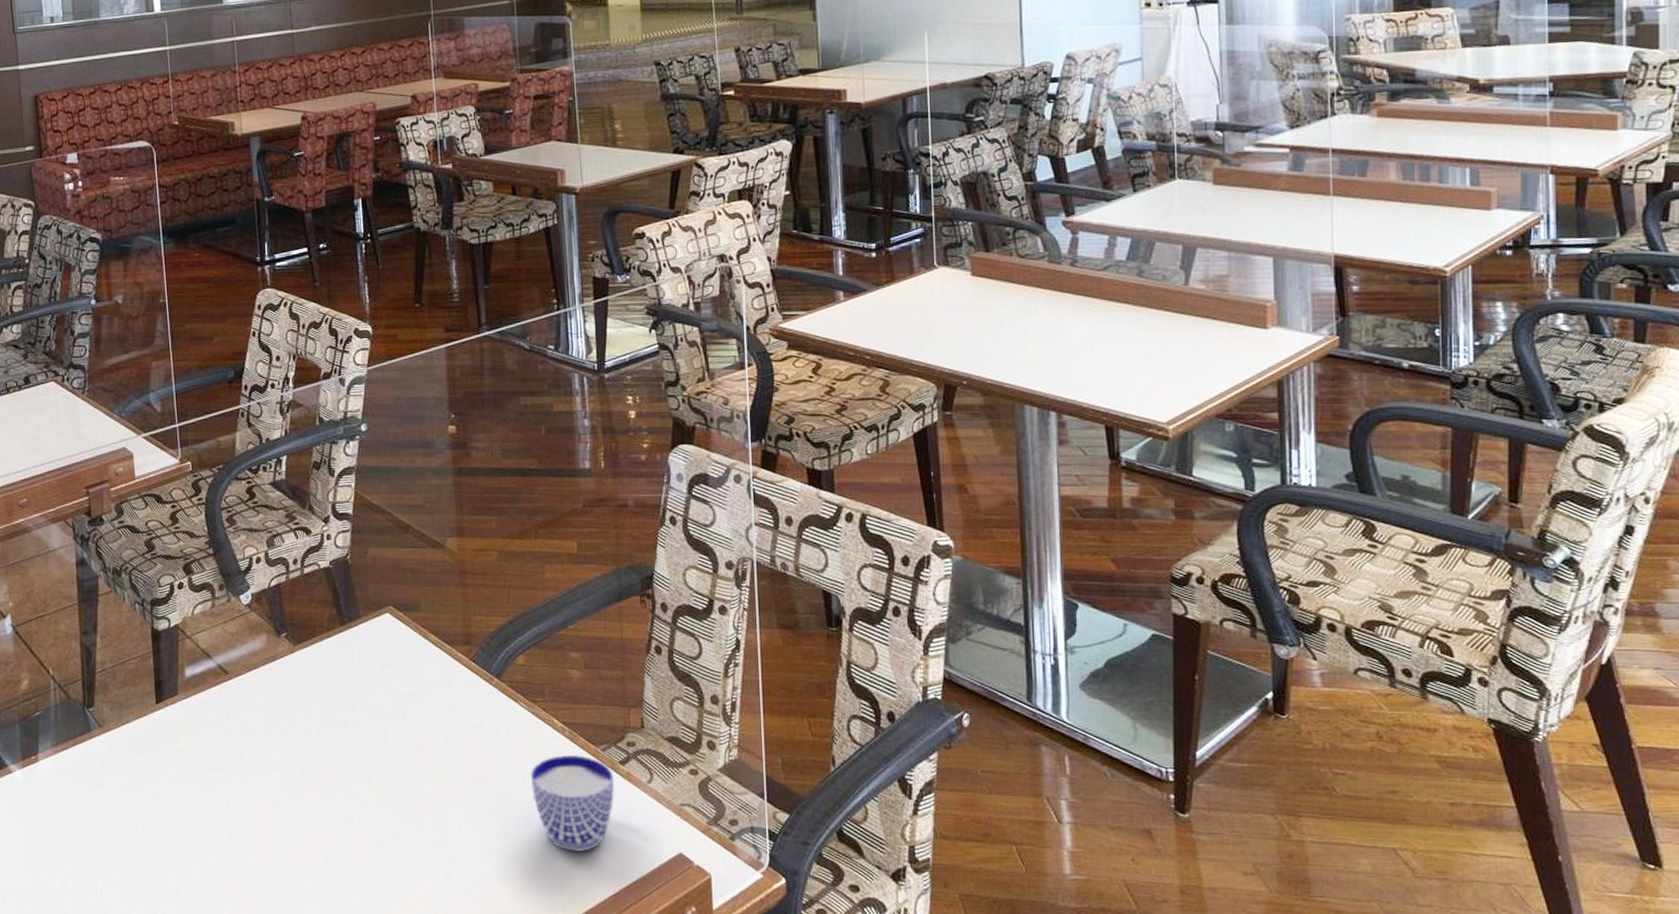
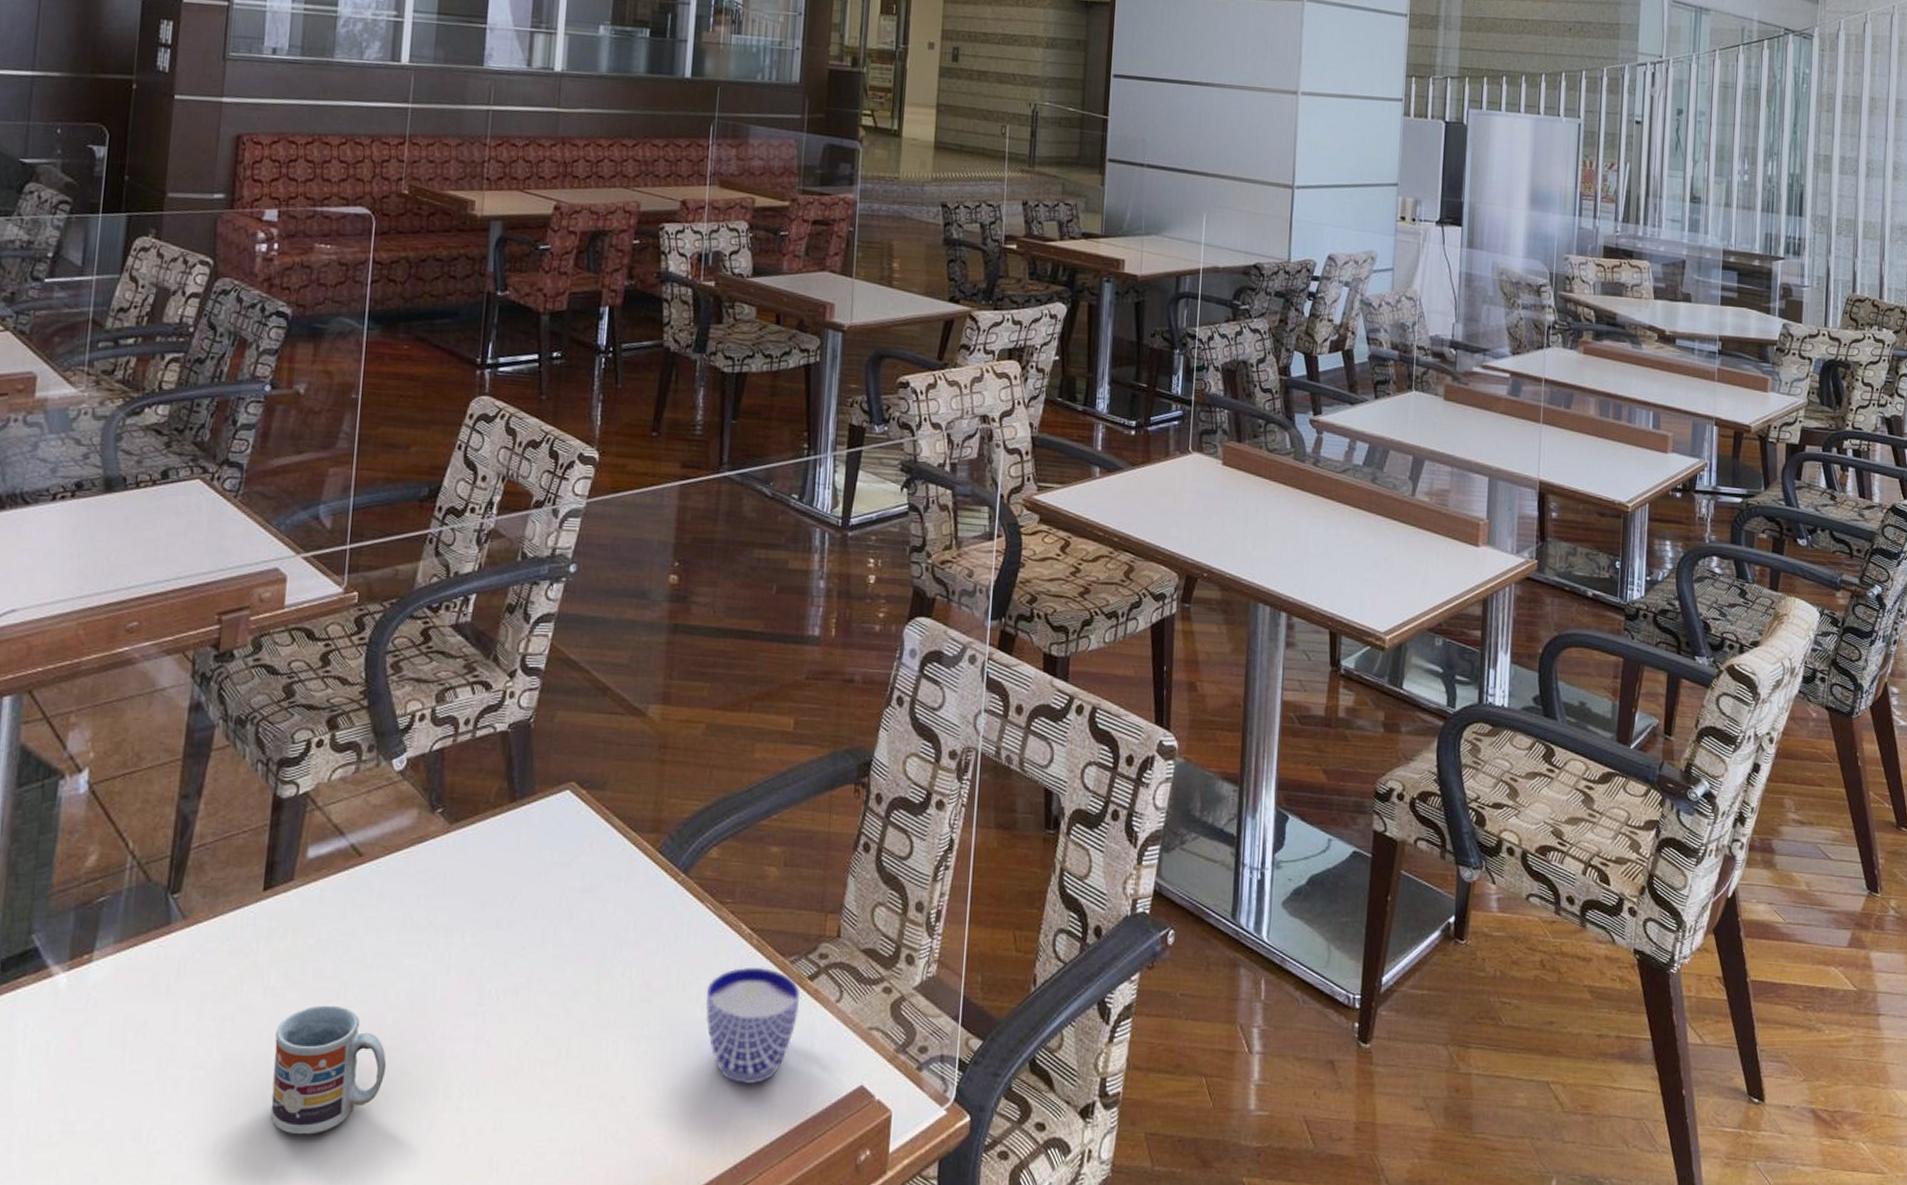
cup: none [184,791,274,892] -> present [271,1005,387,1135]

